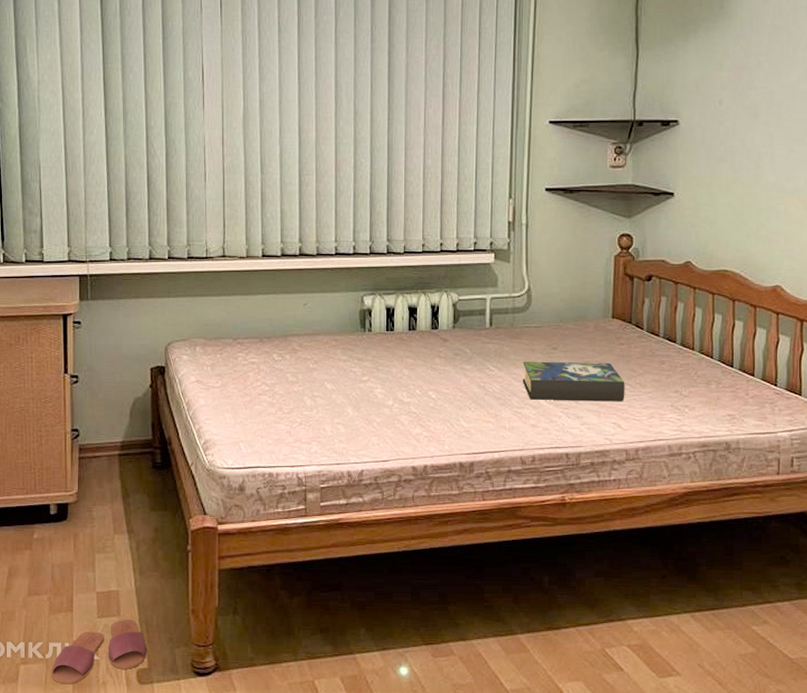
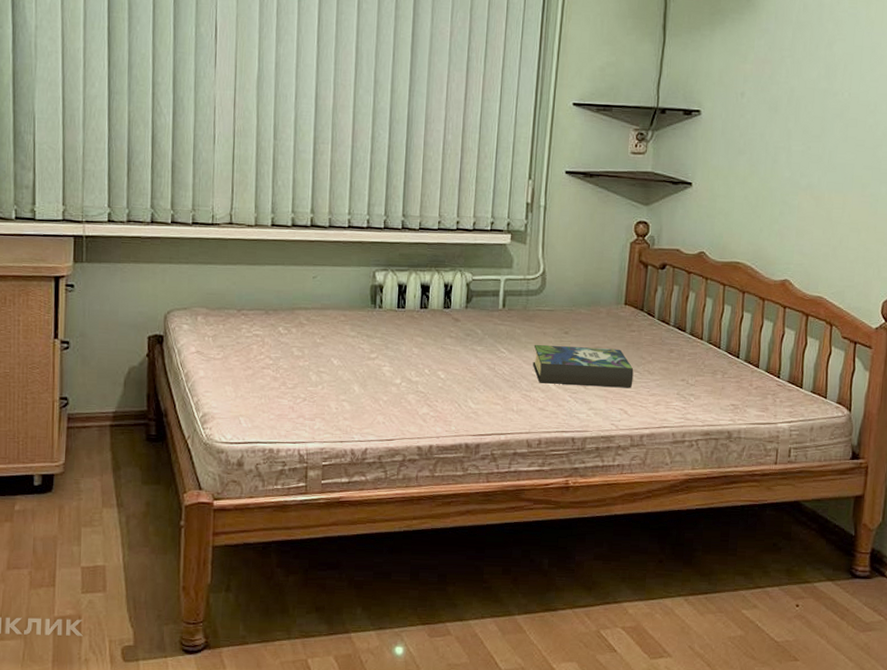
slippers: present [51,620,147,685] -> none [29,596,133,662]

